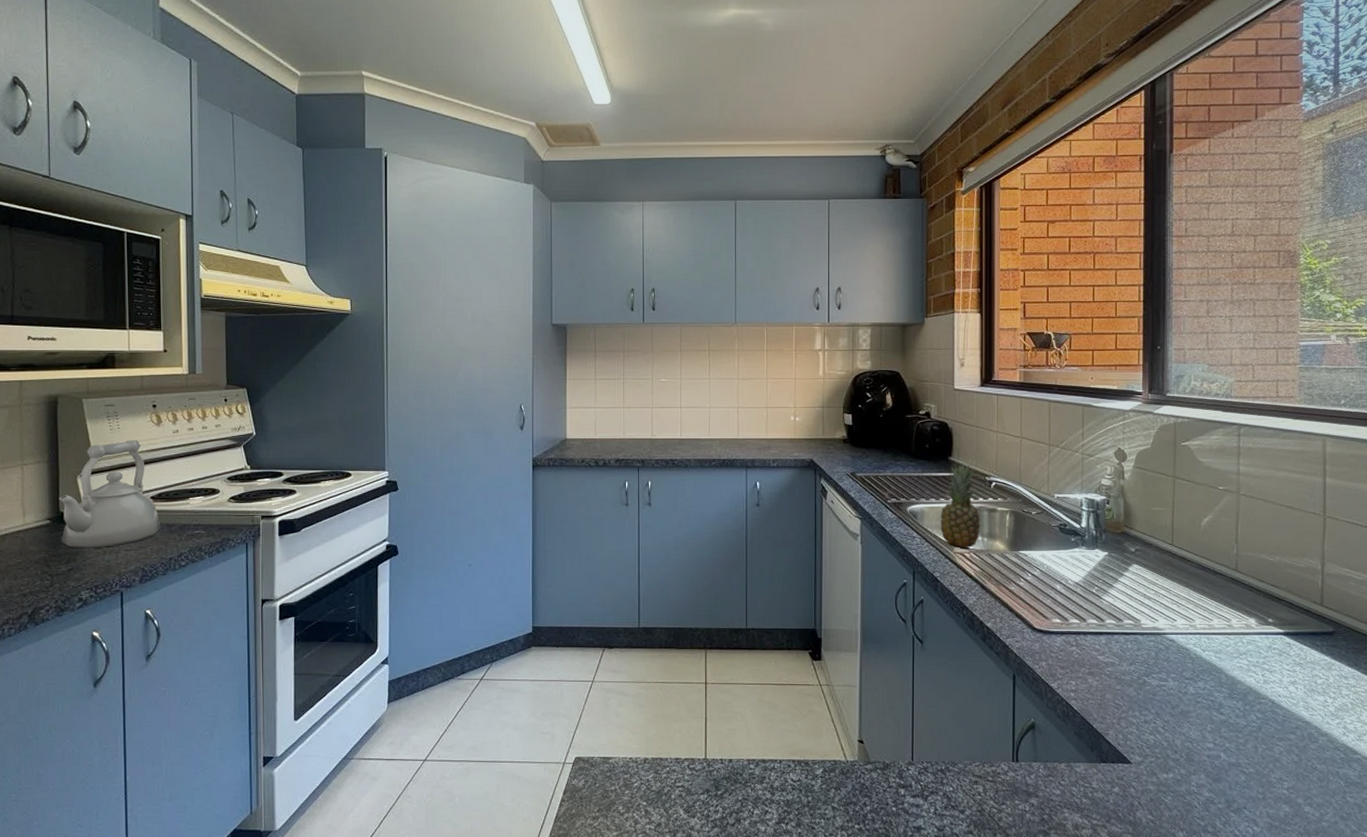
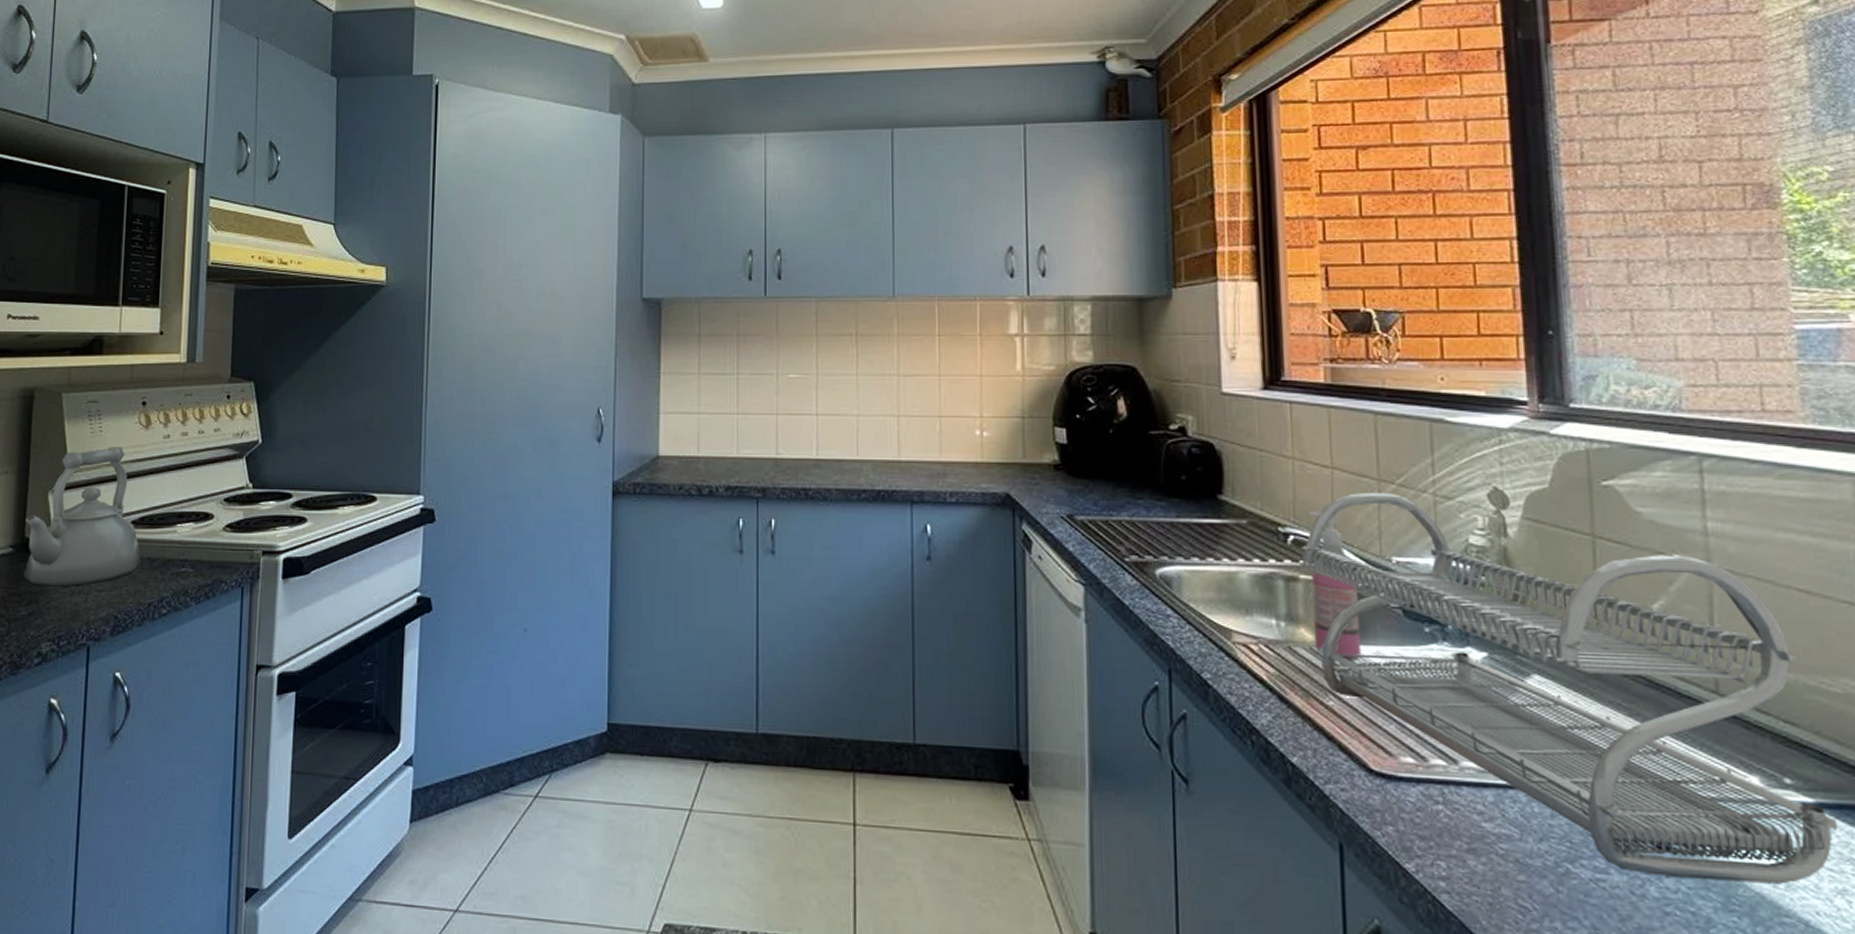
fruit: present [939,464,980,548] -> none [1208,506,1274,637]
dish rack: none [998,453,1295,681] -> present [1299,493,1839,885]
soap dispenser: none [1004,467,1033,560] -> present [1307,512,1362,659]

